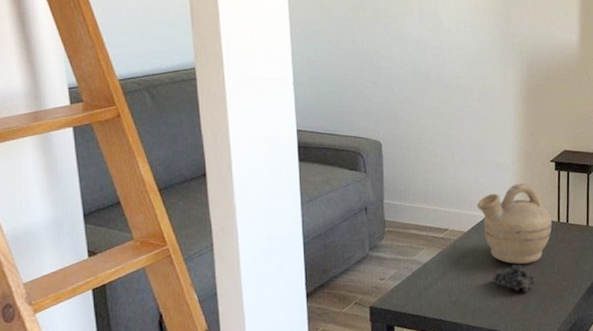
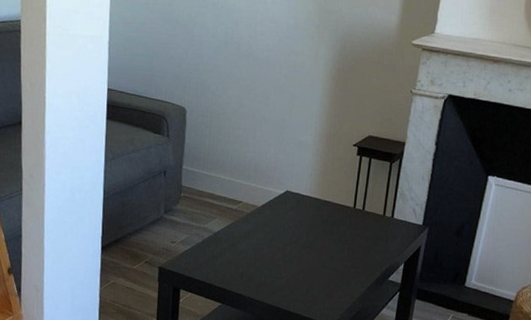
teapot: present [476,183,553,264] -> none [272,164,348,246]
fruit: present [491,264,536,292] -> none [279,245,324,274]

